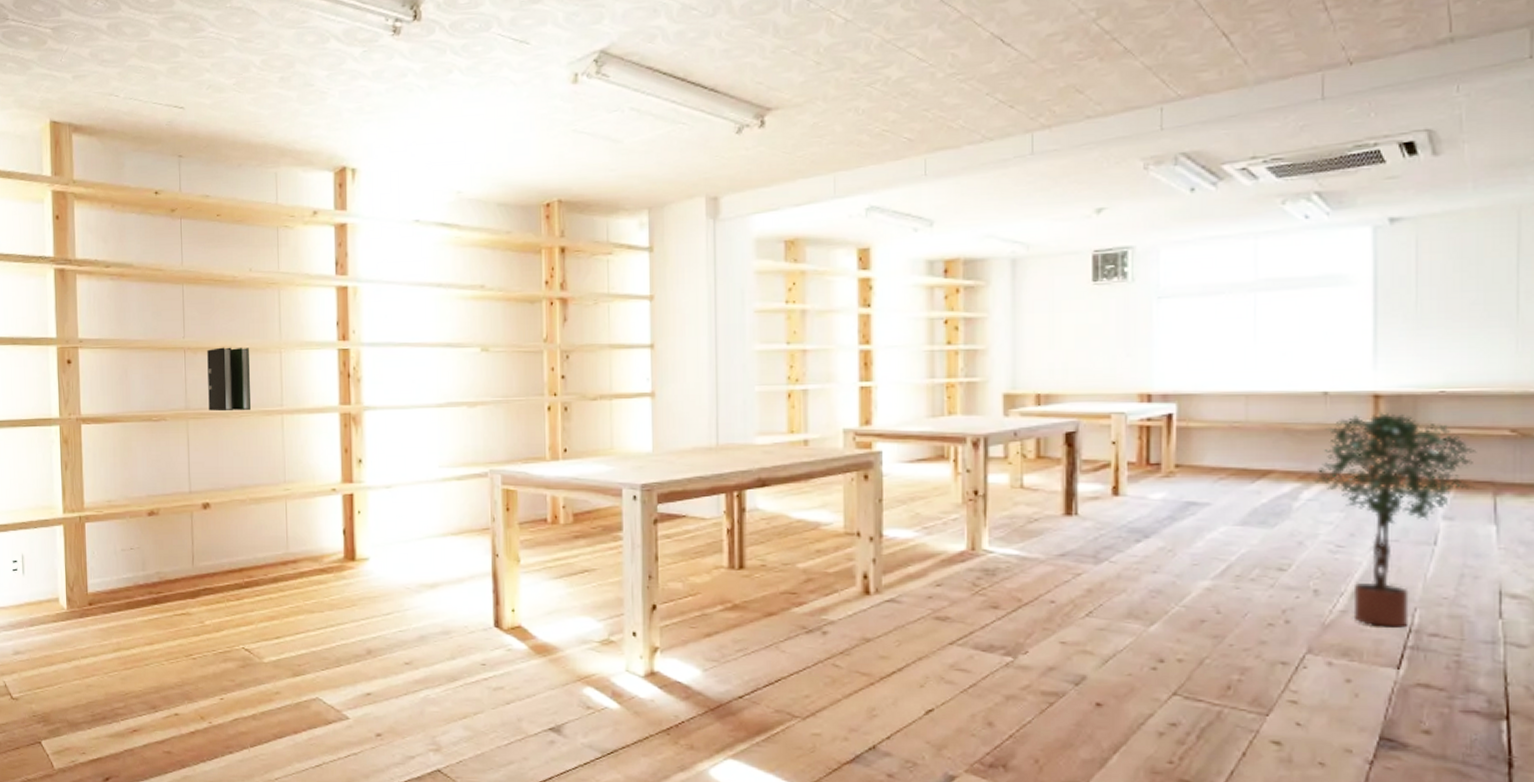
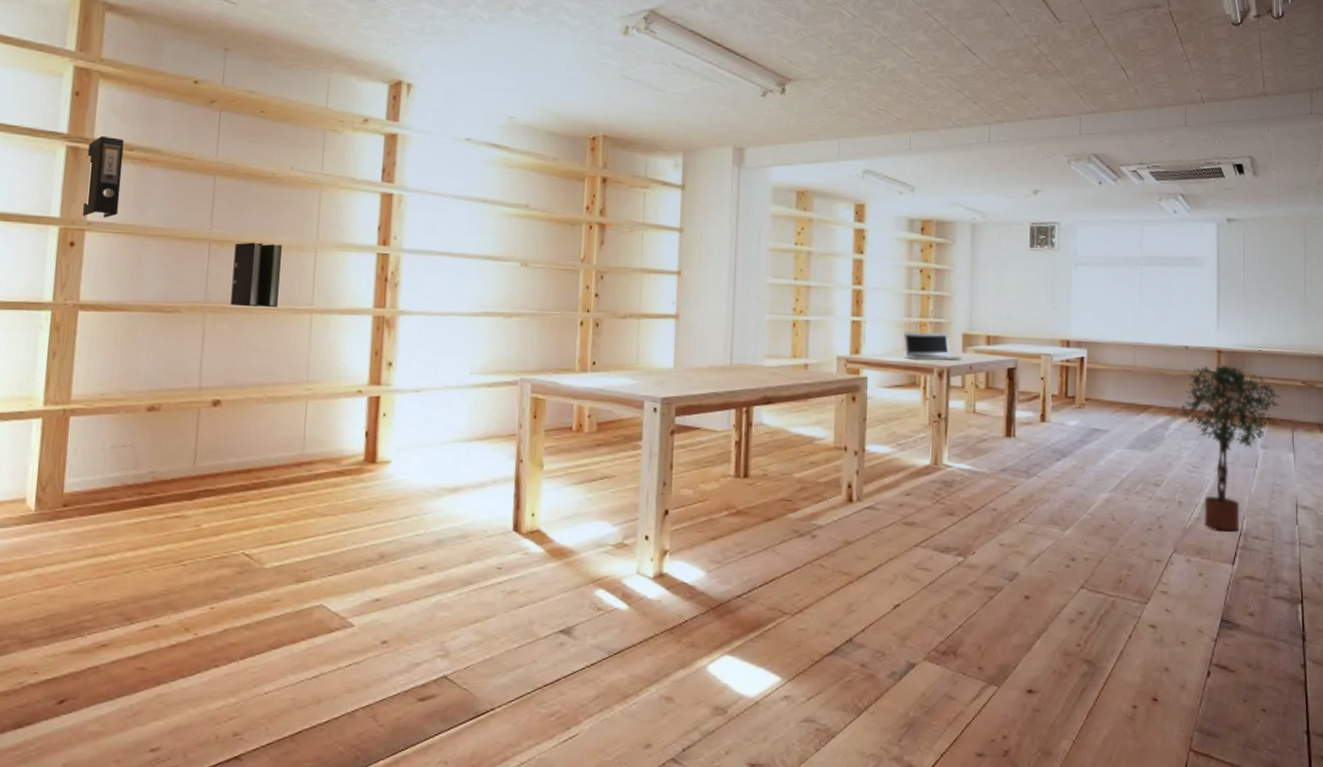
binder: none [72,255,104,335] -> present [83,135,125,218]
laptop: none [925,393,1002,429] -> present [903,332,961,361]

